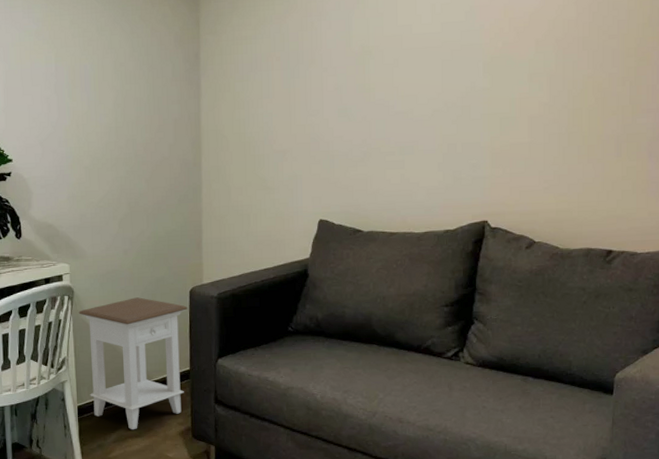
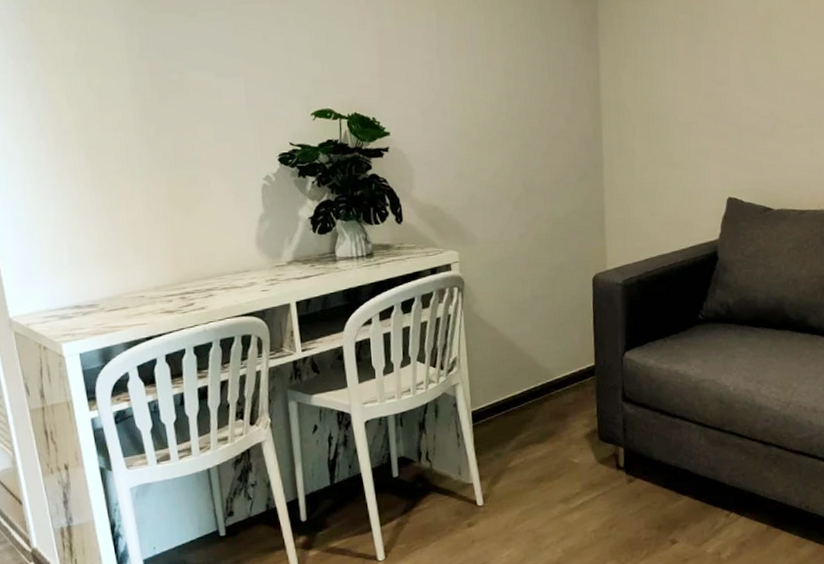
nightstand: present [78,297,188,430] -> none [470,287,591,436]

